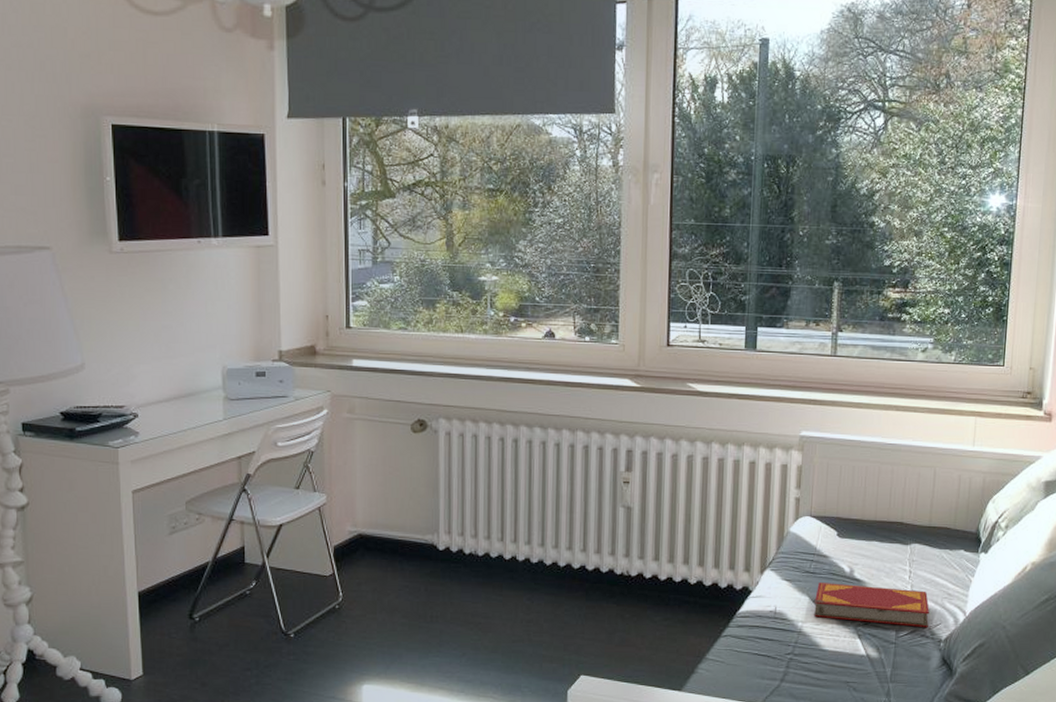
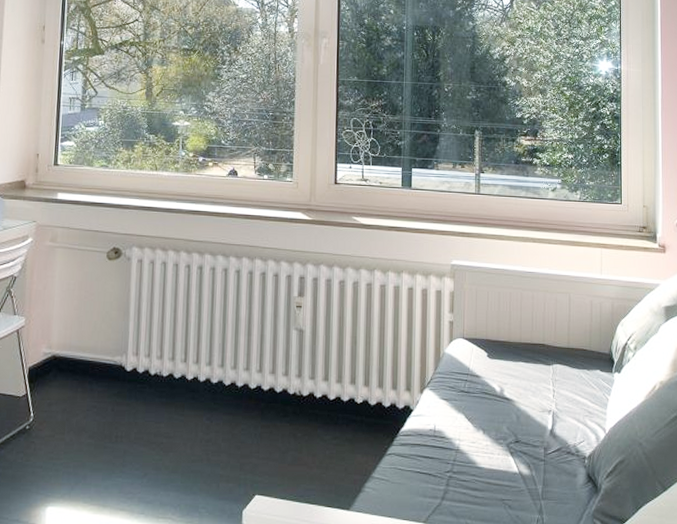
hardback book: present [814,583,930,628] -> none [470,402,573,445]

